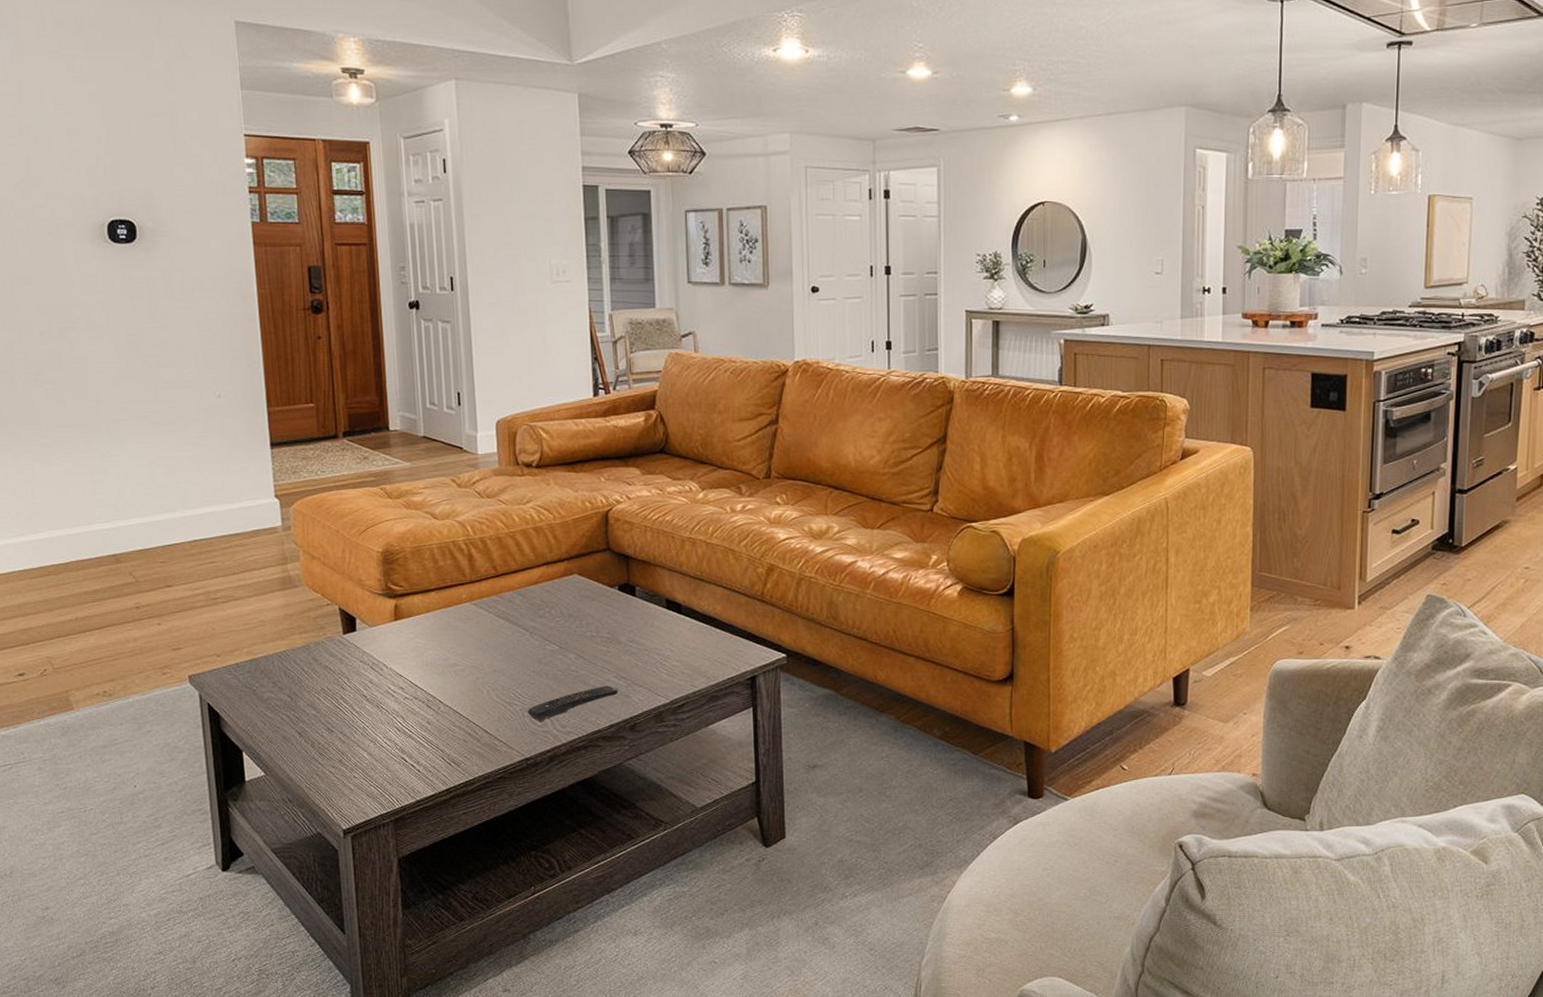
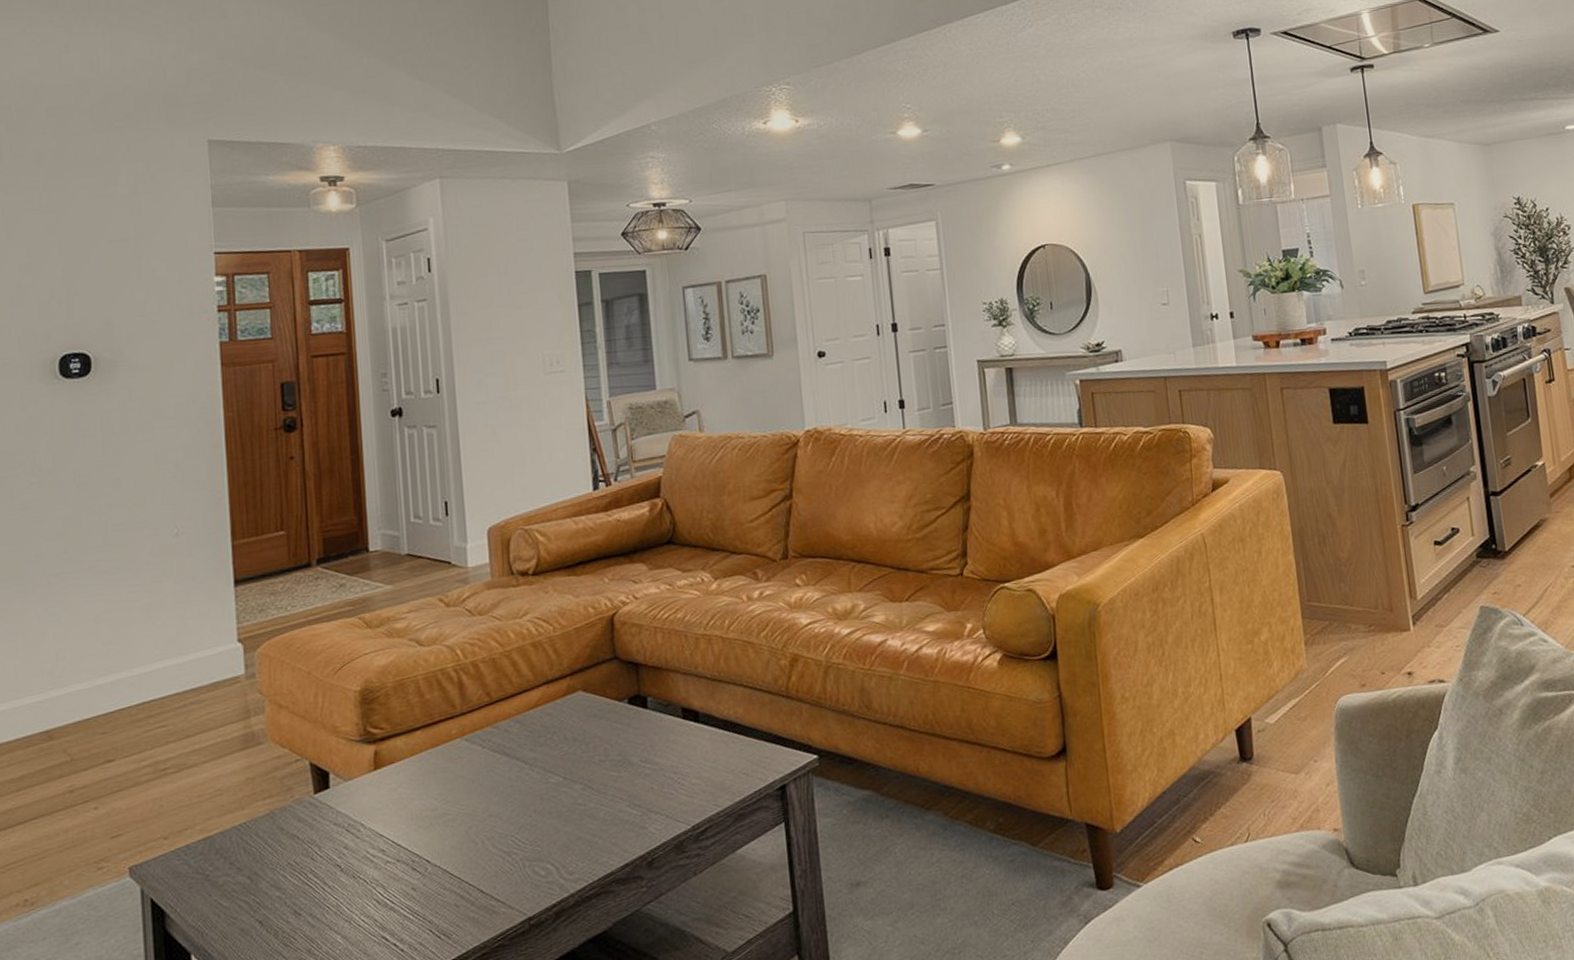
remote control: present [528,685,620,722] -> none [529,817,634,871]

